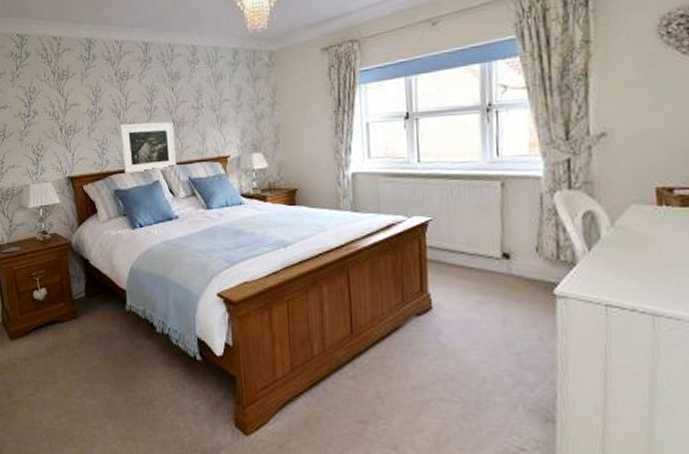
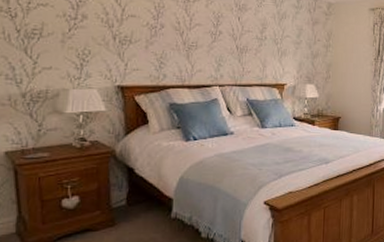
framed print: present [120,122,177,174] -> none [181,42,237,90]

